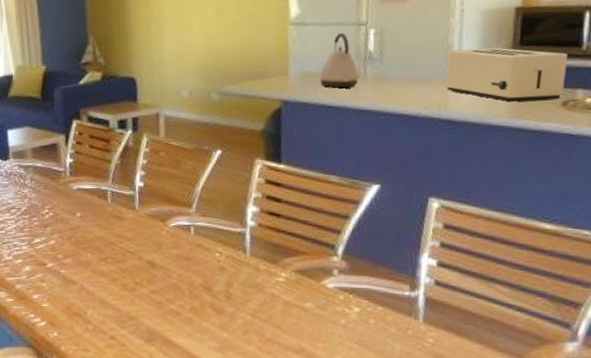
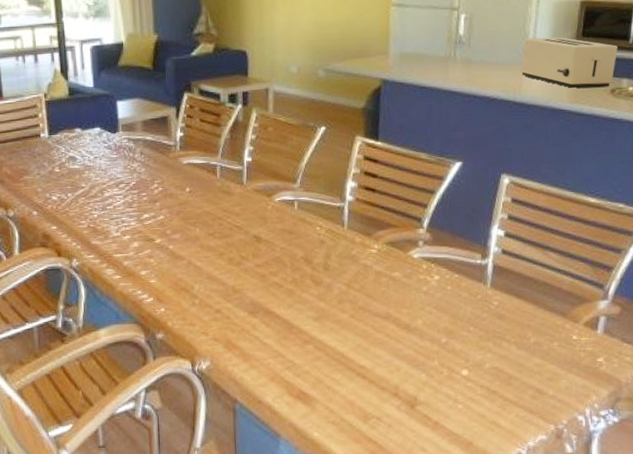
kettle: present [319,32,360,89] -> none [415,16,450,70]

